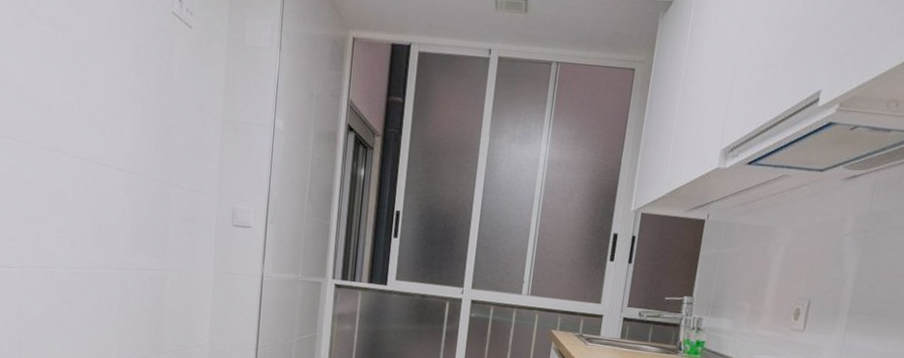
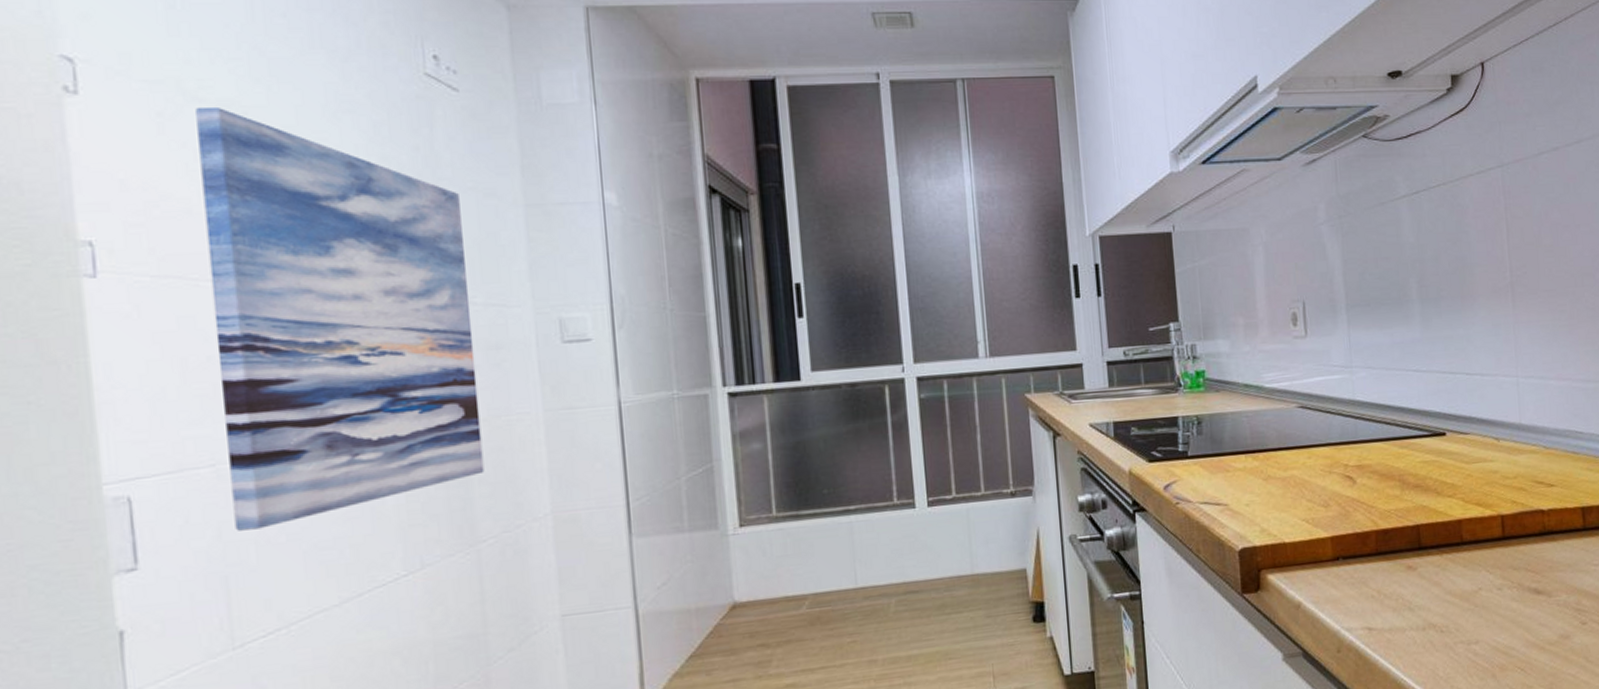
wall art: none [28,20,182,315] -> present [196,106,485,531]

